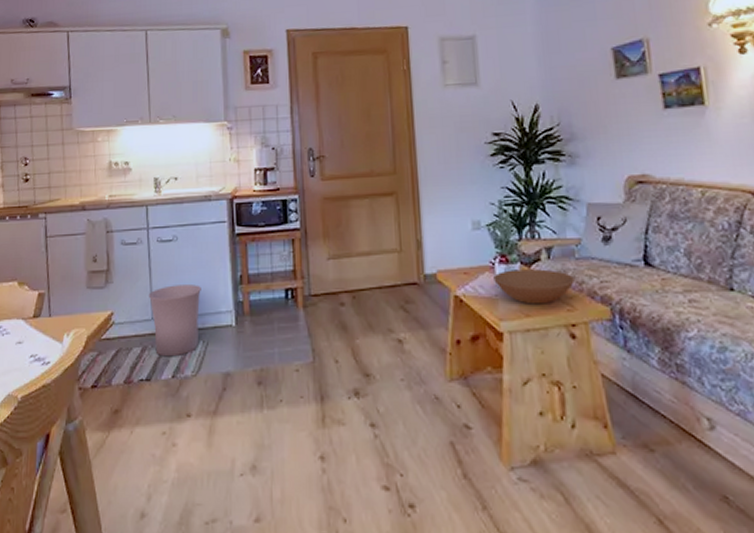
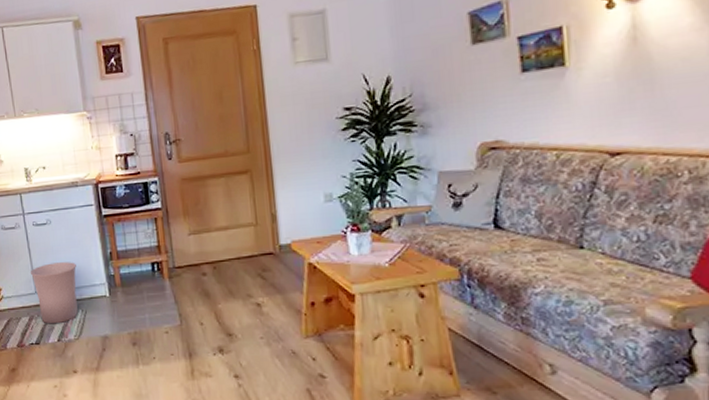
bowl: present [493,269,575,305] -> none [345,235,424,269]

